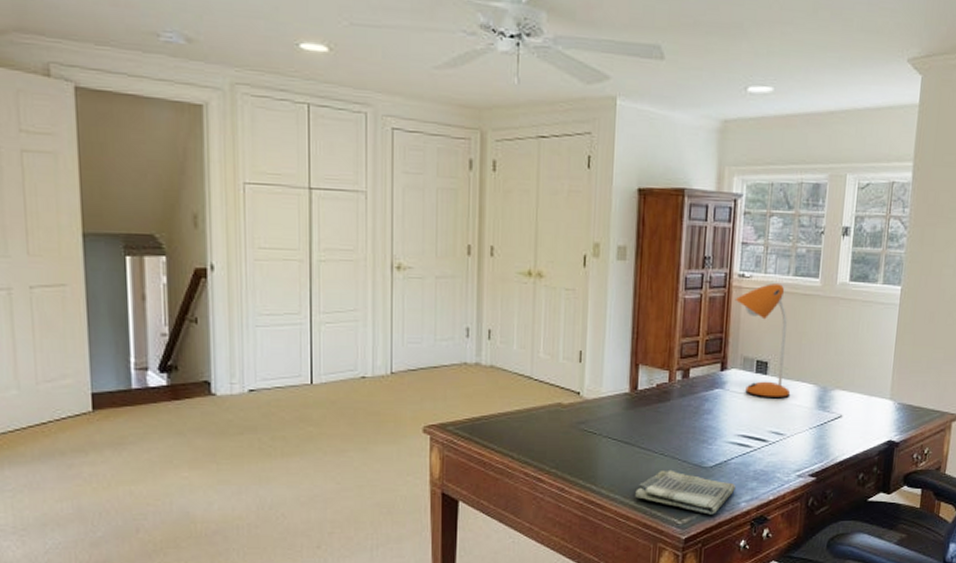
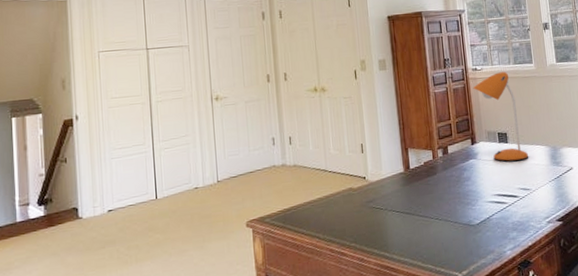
dish towel: present [635,469,735,515] -> none [421,231,500,265]

